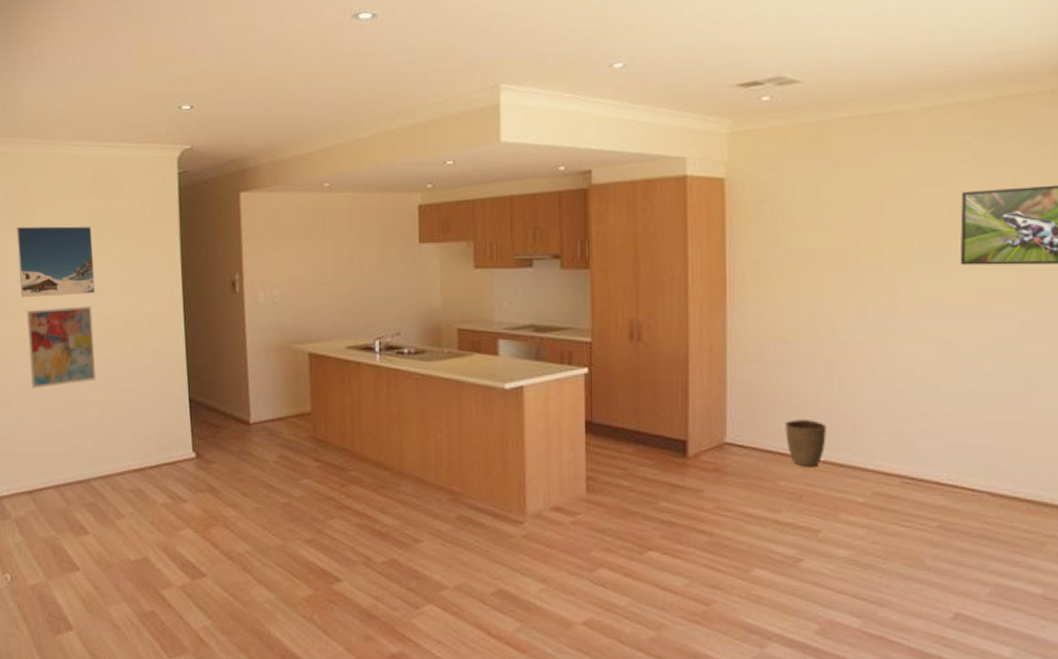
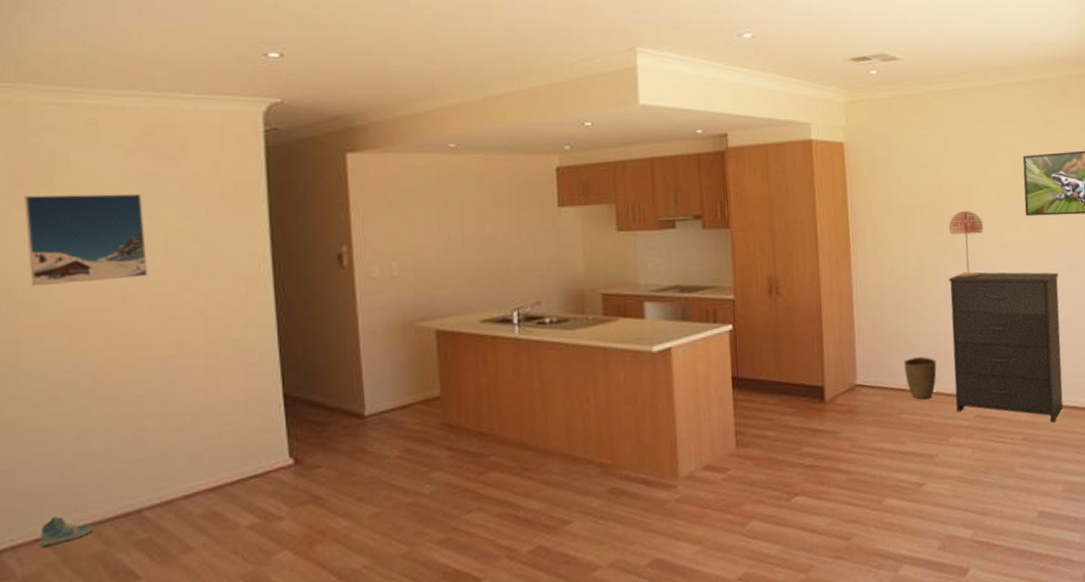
sneaker: none [25,476,59,498] -> present [39,516,93,546]
wall art: present [27,306,96,389] -> none [41,293,150,403]
dresser: none [848,328,1005,513] -> present [949,272,1064,423]
table lamp: none [852,256,900,334] -> present [948,210,984,278]

